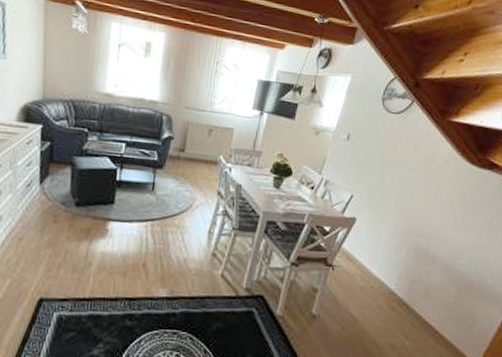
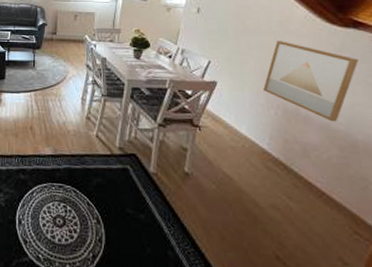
wall art: none [399,177,487,263] -> present [263,41,359,122]

